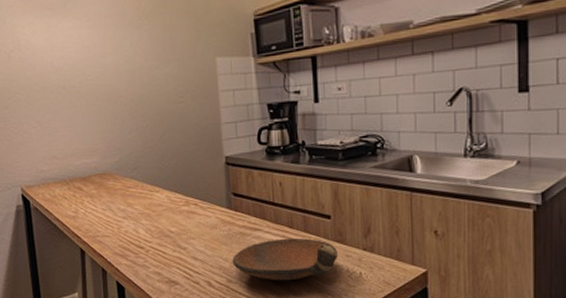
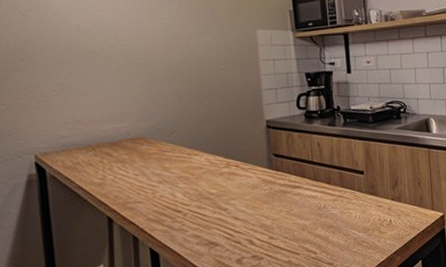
bowl: present [232,238,337,281] -> none [273,192,371,234]

